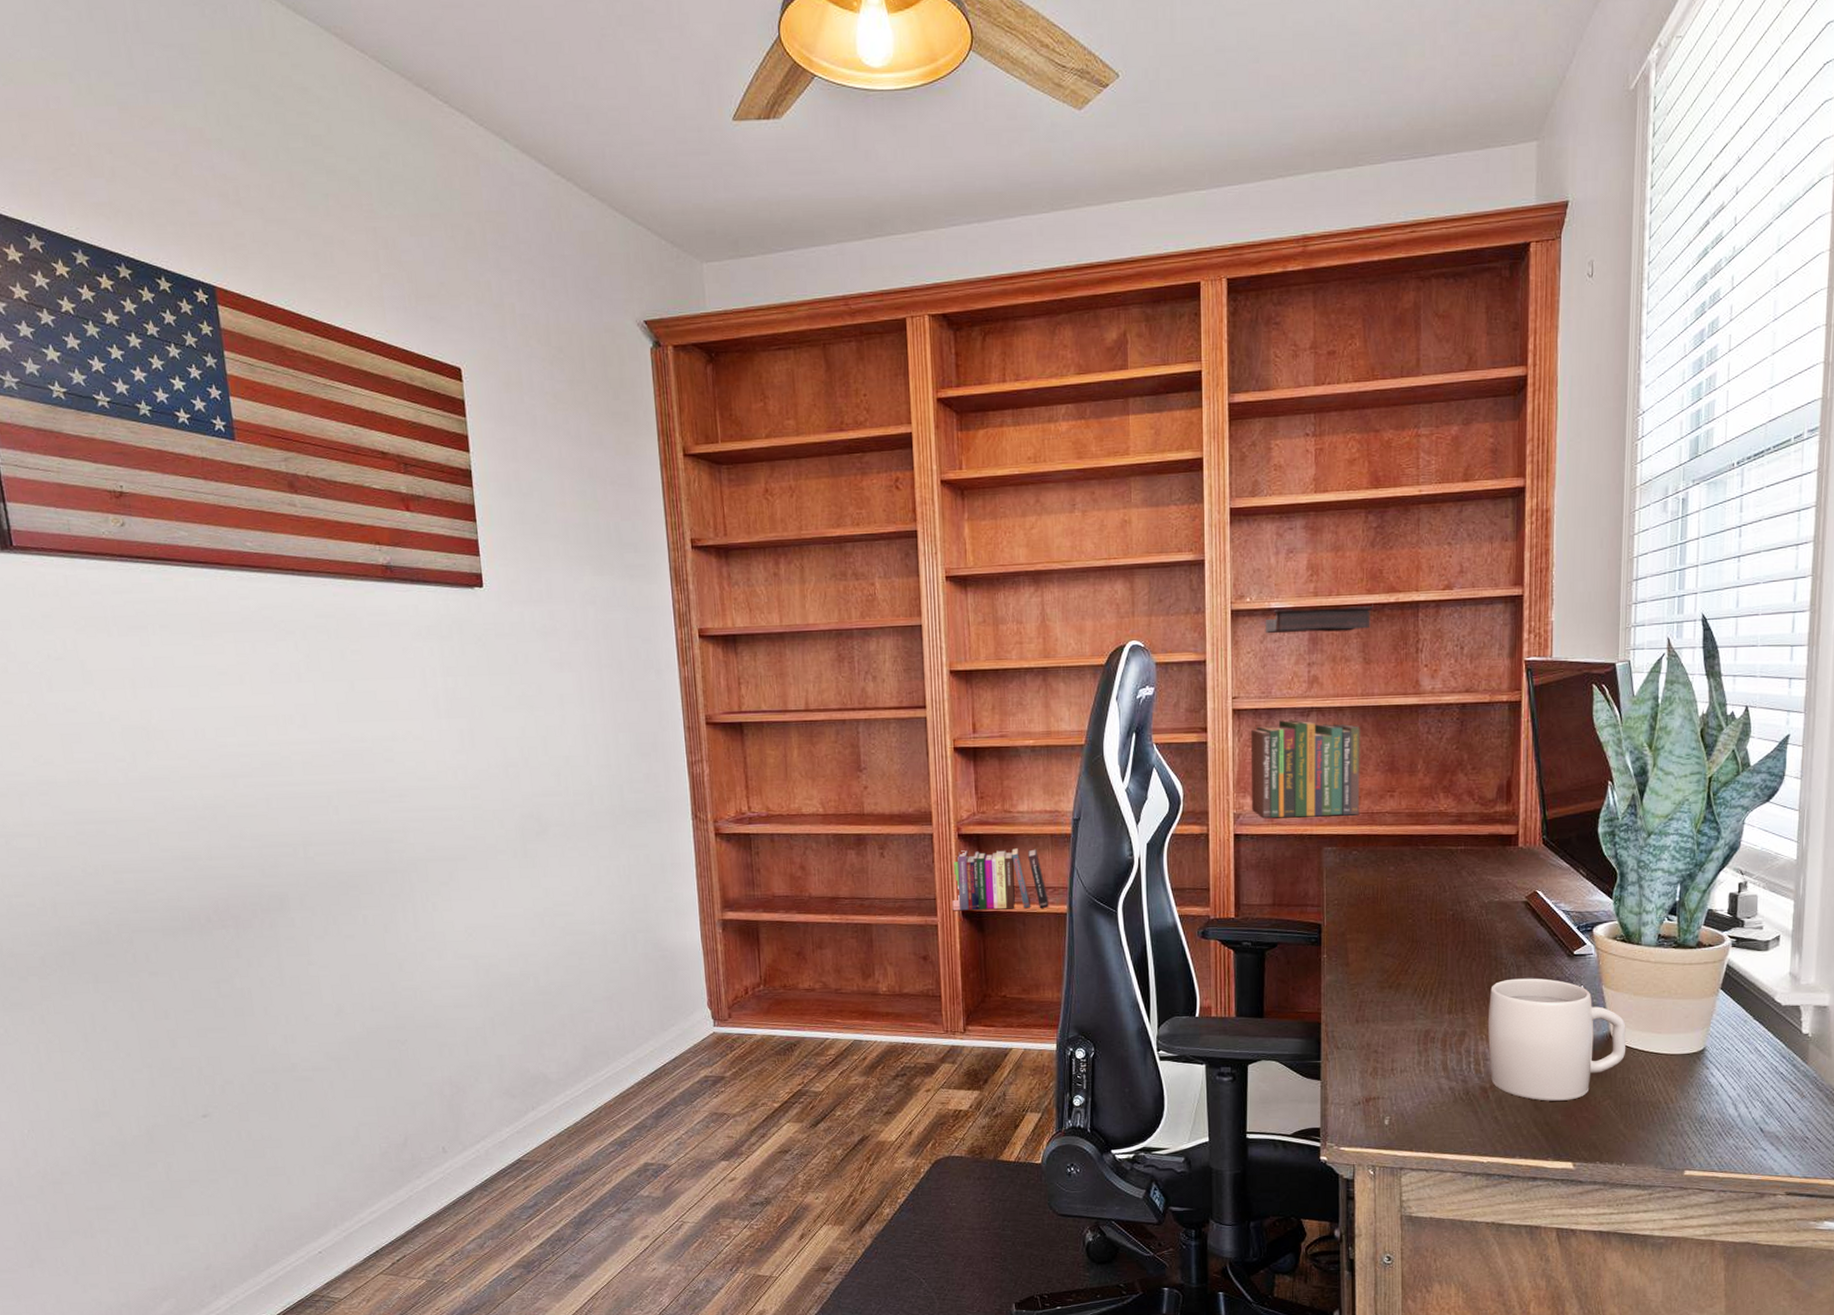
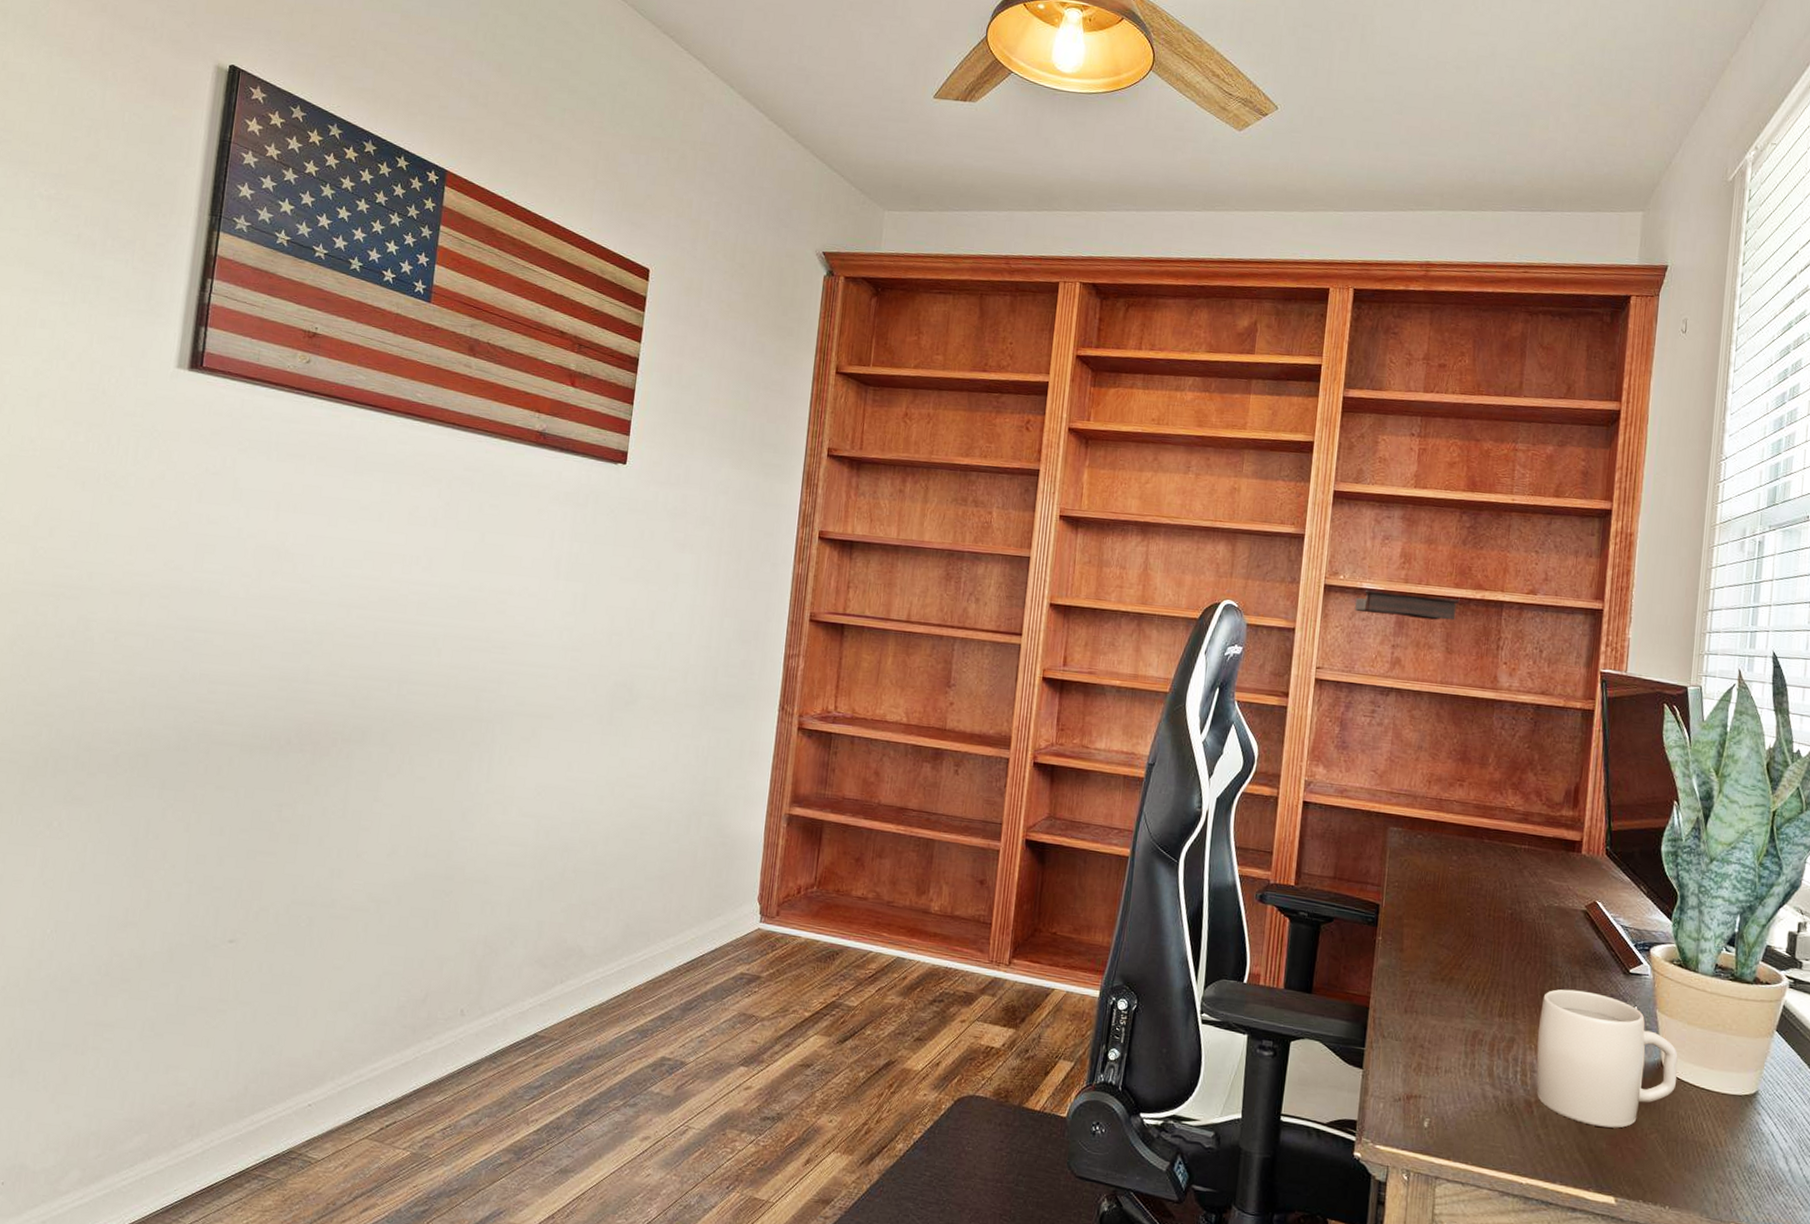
books: present [952,848,1049,911] -> none [1017,778,1113,849]
books: present [1251,720,1360,818] -> none [1322,696,1437,800]

